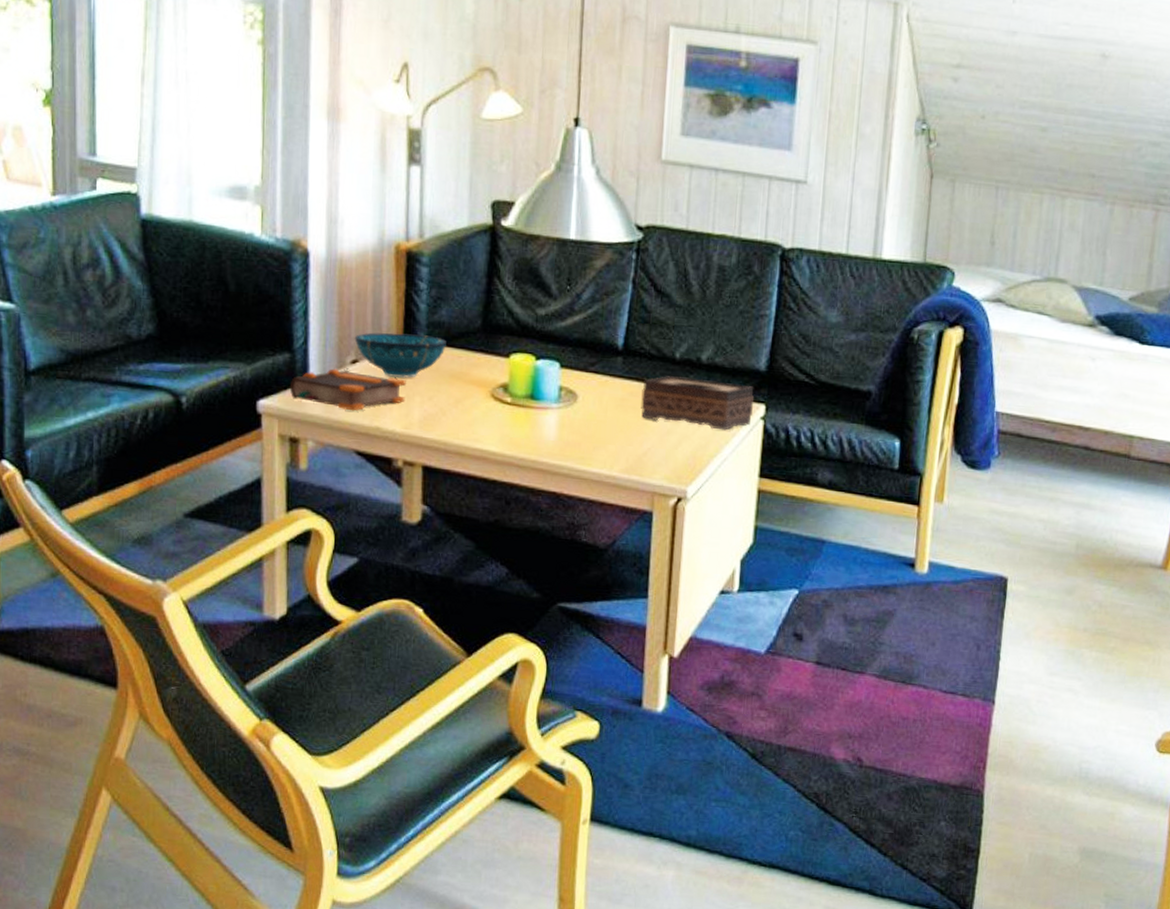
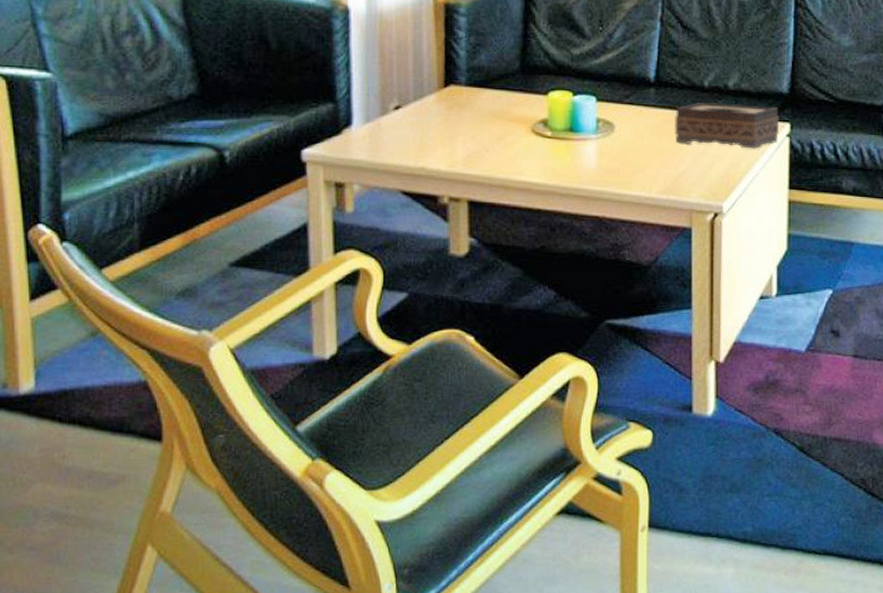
bible: present [289,368,406,411] -> none [333,115,449,154]
decorative bowl: present [354,332,446,379] -> none [396,79,486,121]

